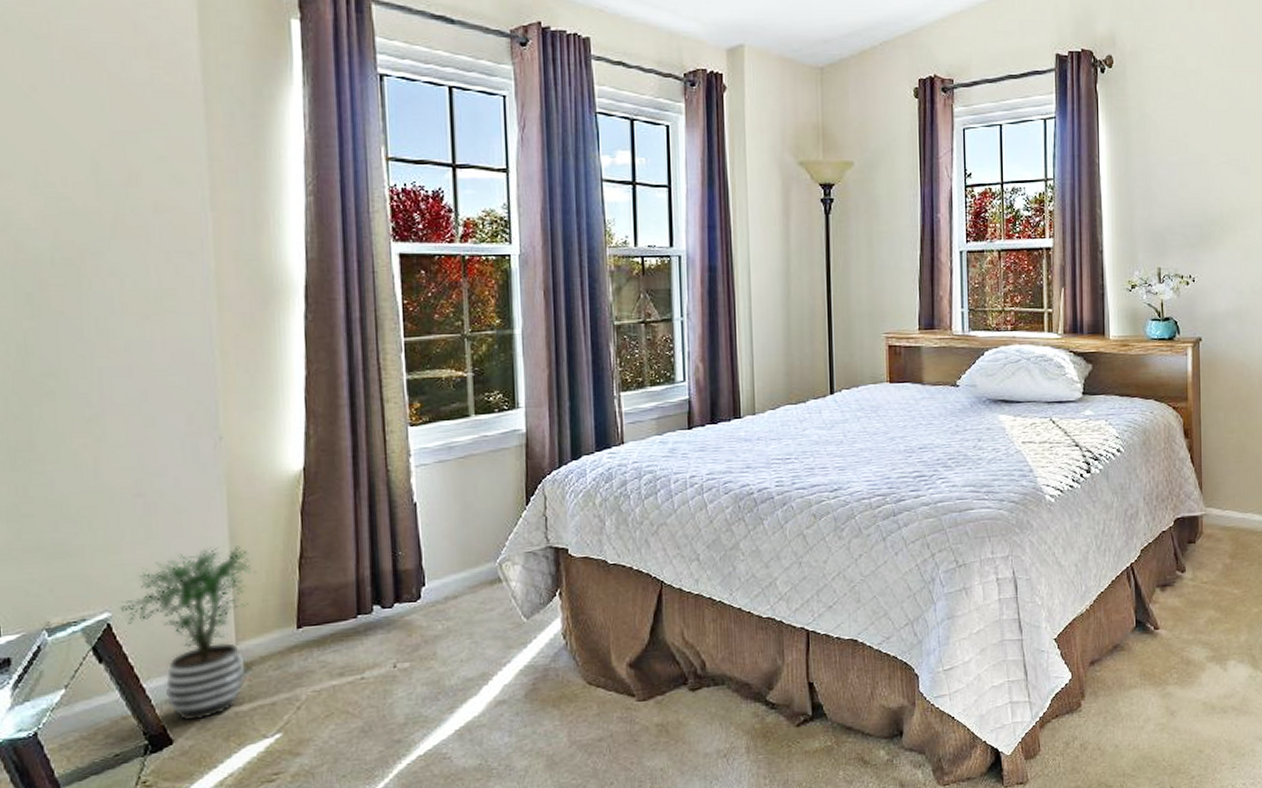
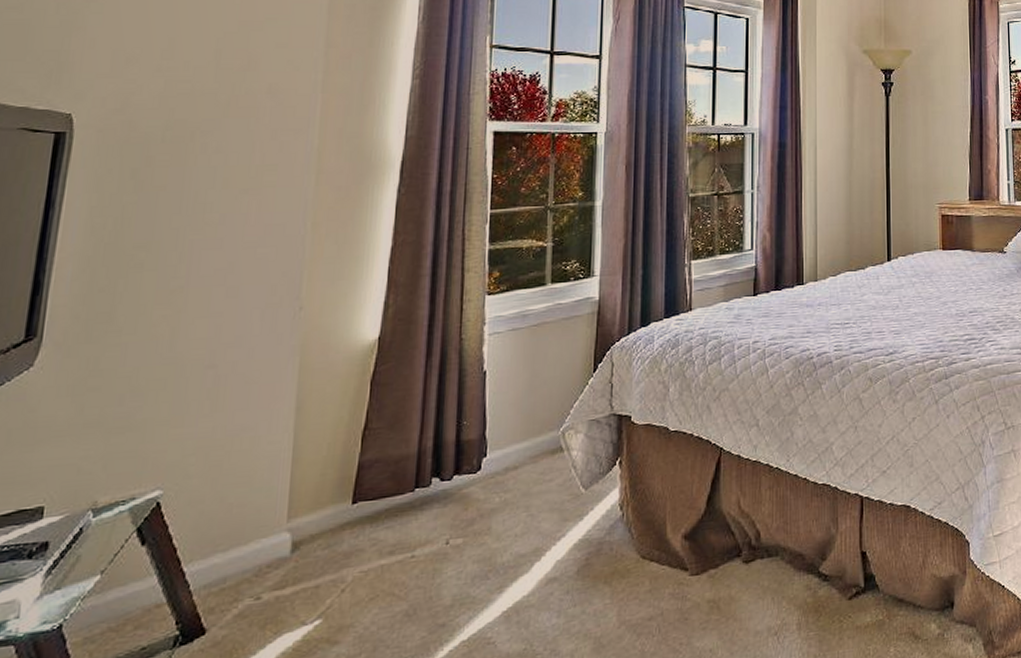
potted plant: present [118,546,257,722] -> none [171,417,319,608]

